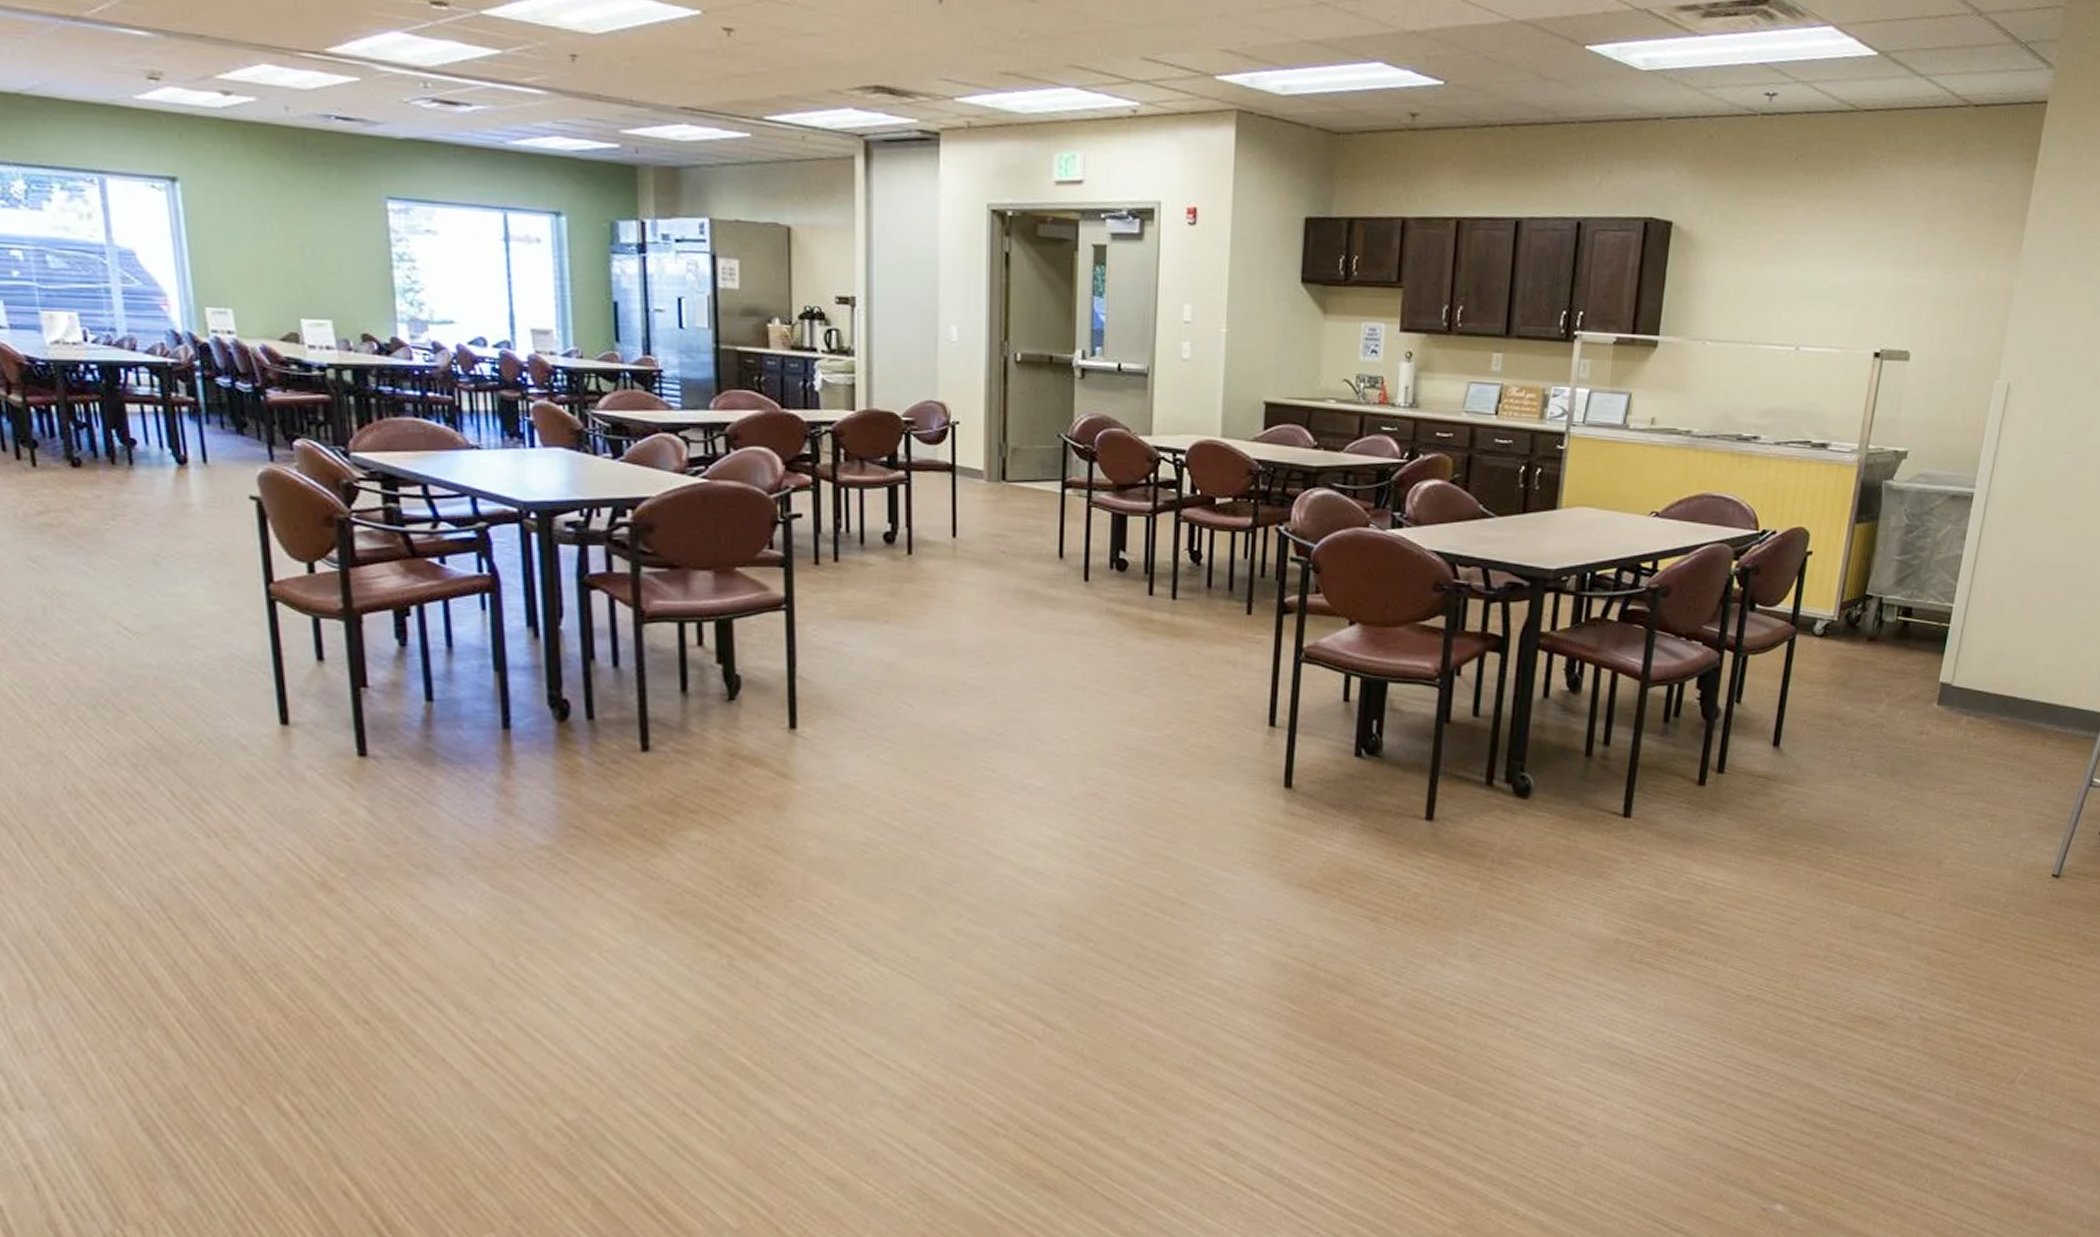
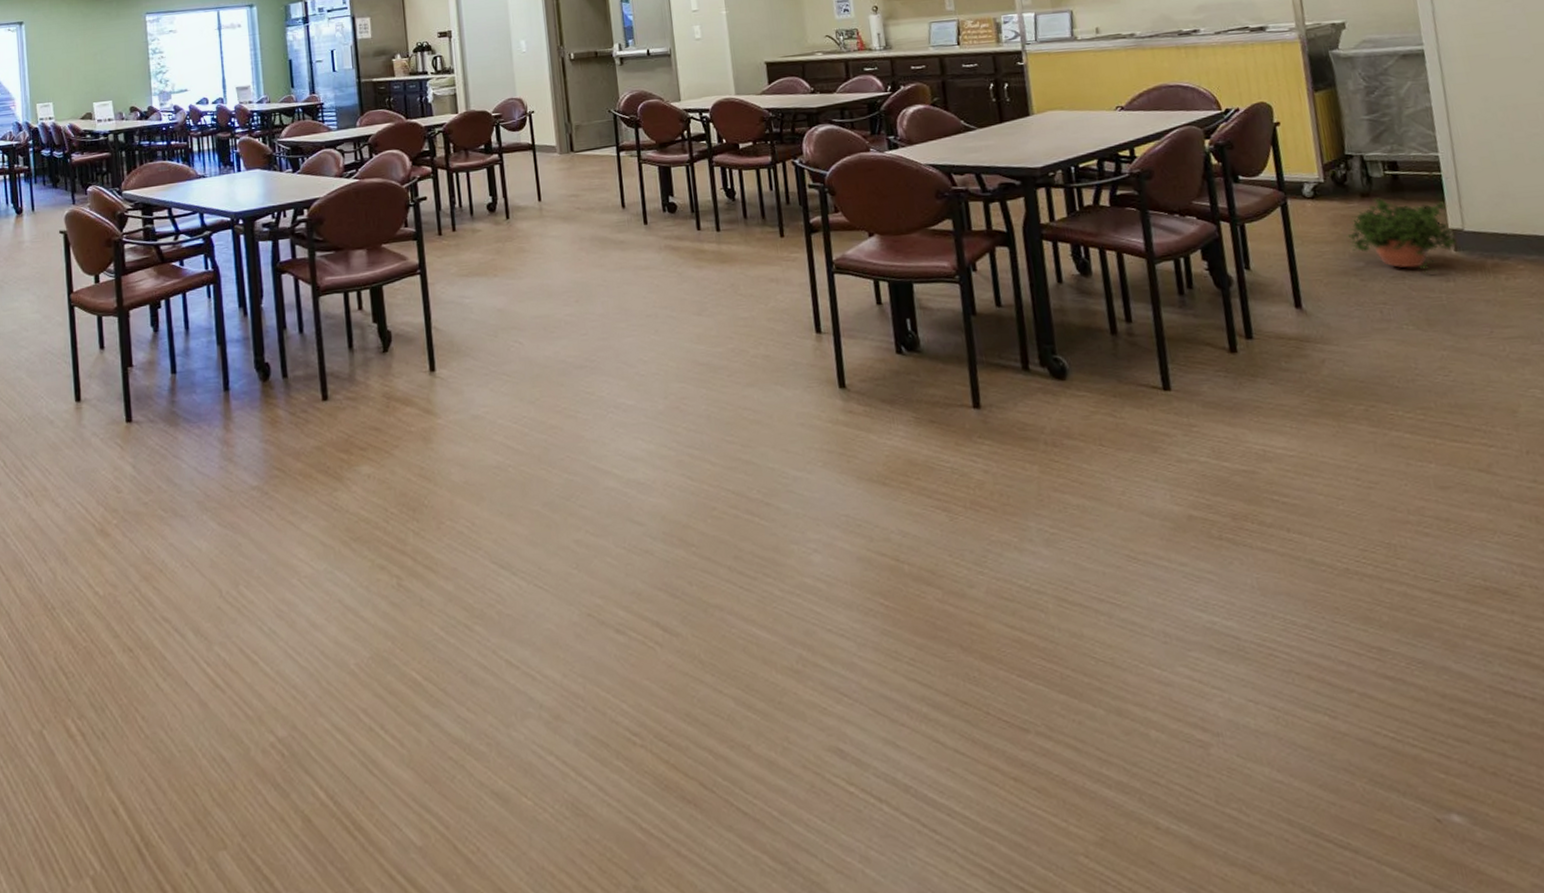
potted plant: none [1841,643,1946,724] -> present [1346,198,1458,274]

